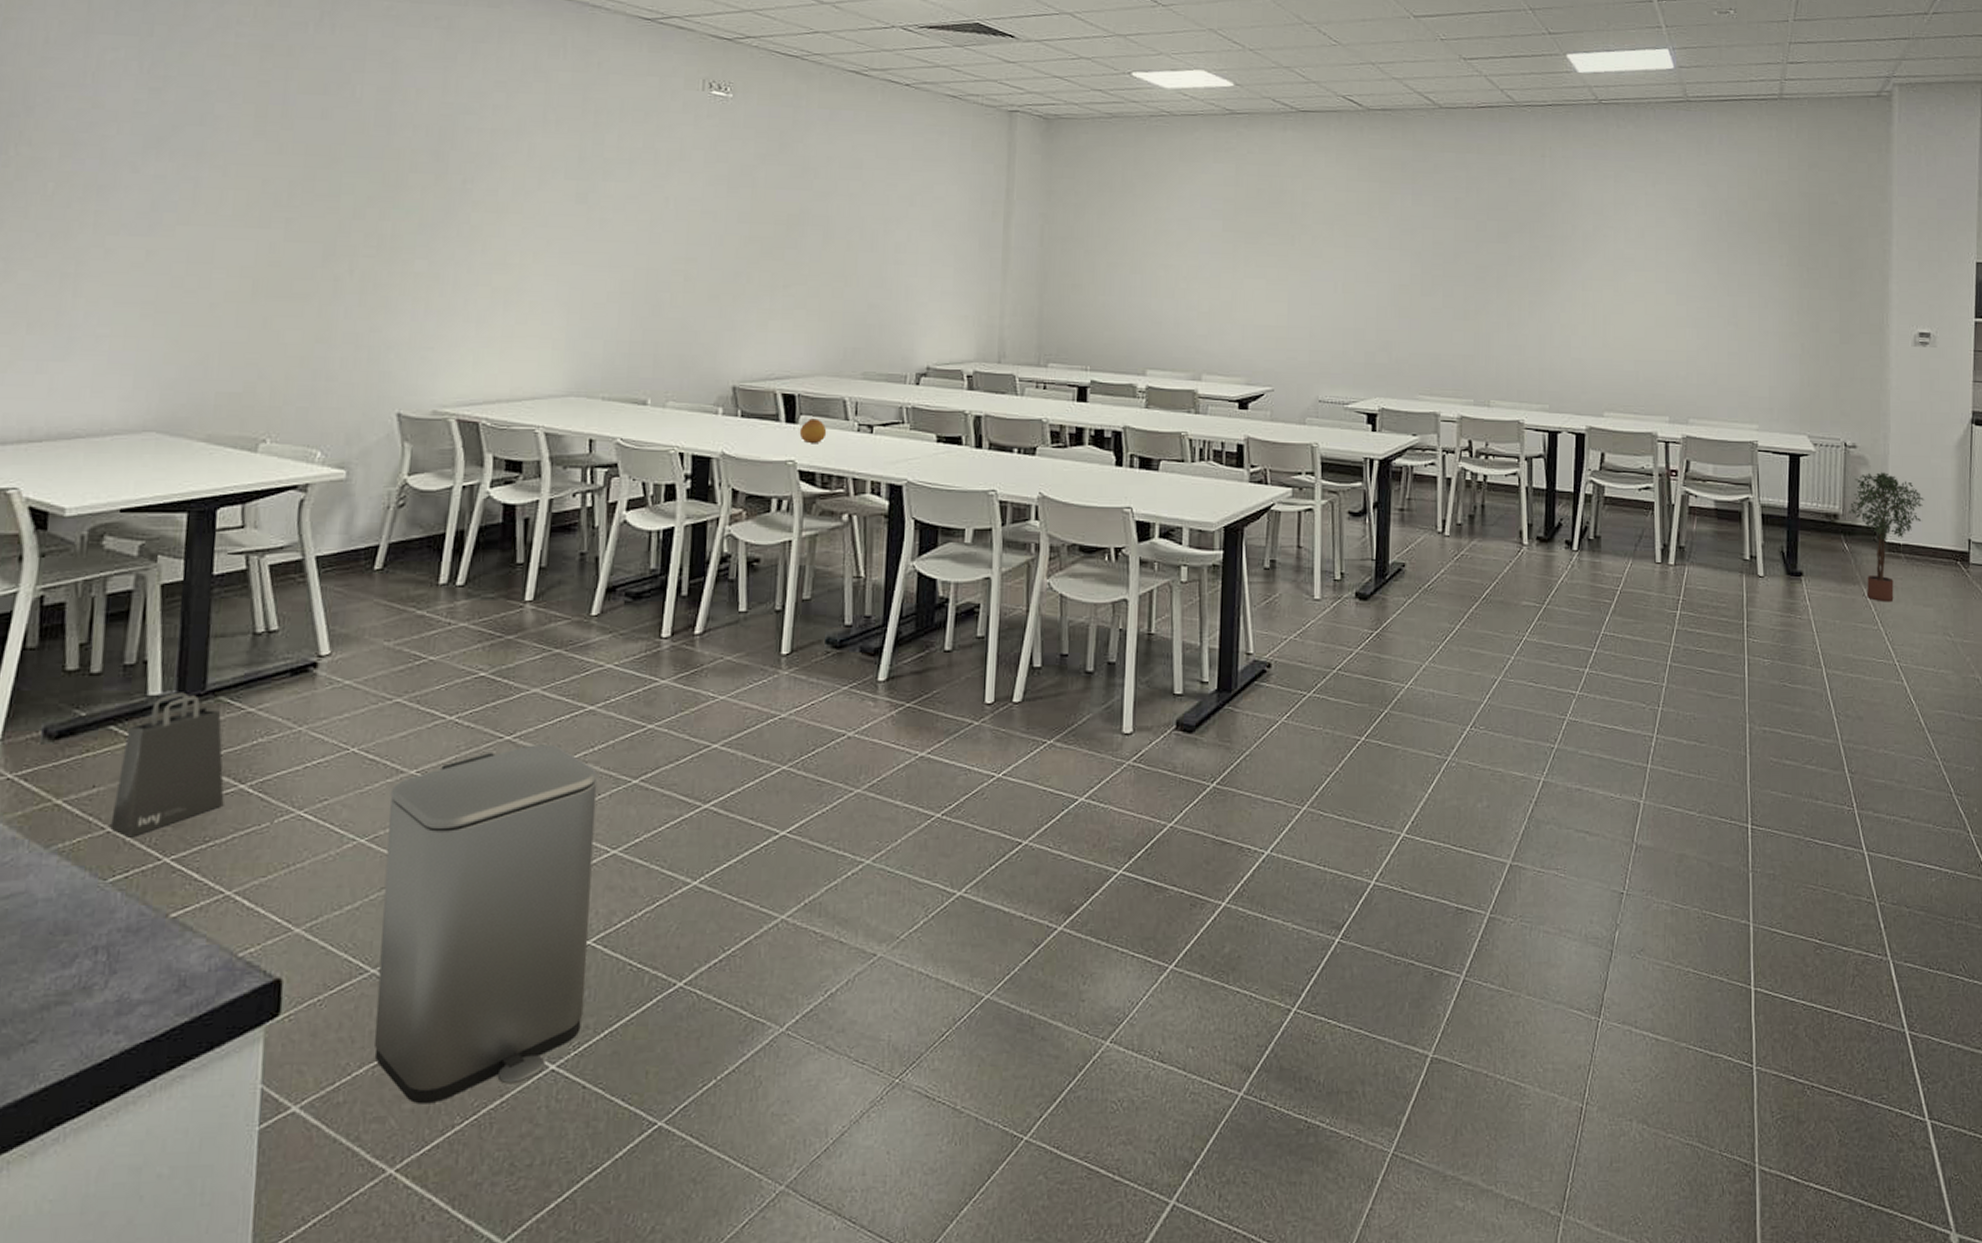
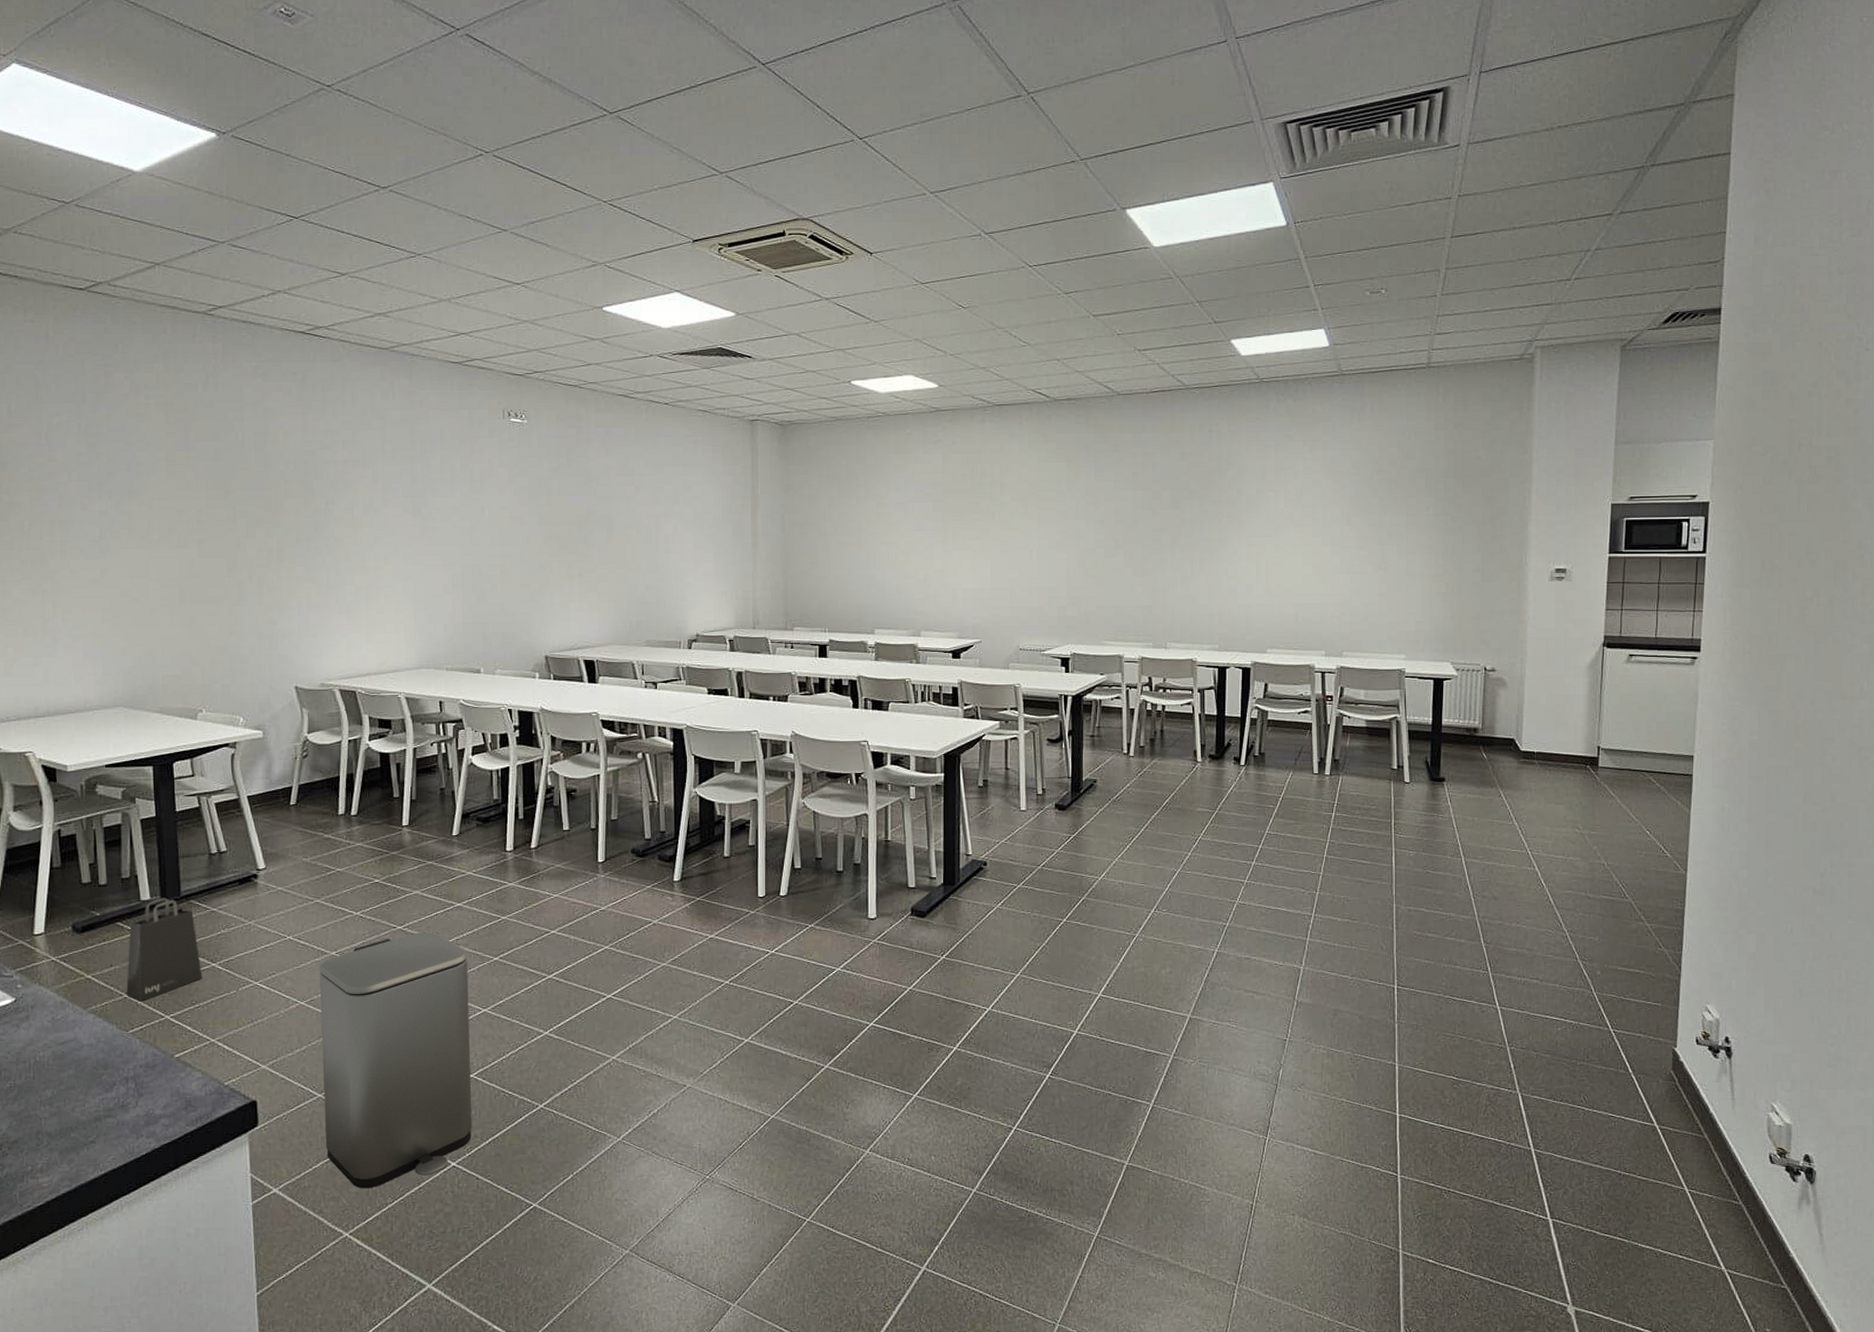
fruit: present [799,418,827,443] -> none [599,679,621,698]
potted tree: present [1849,472,1924,603] -> none [1487,691,1557,802]

